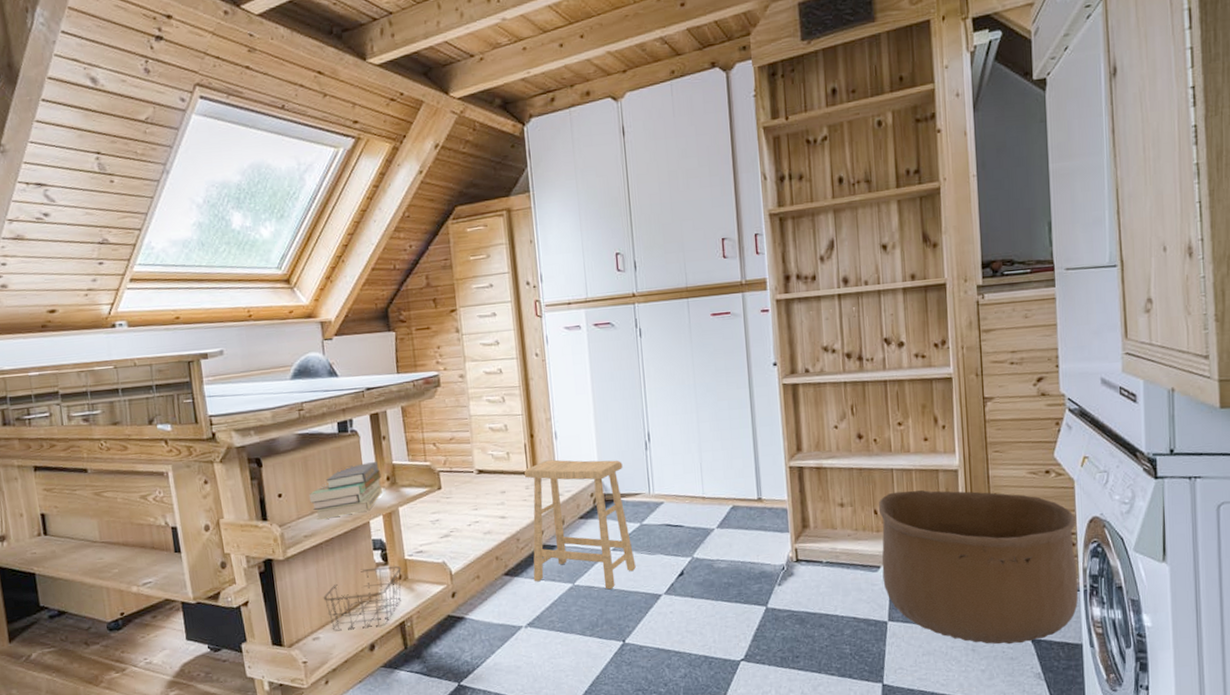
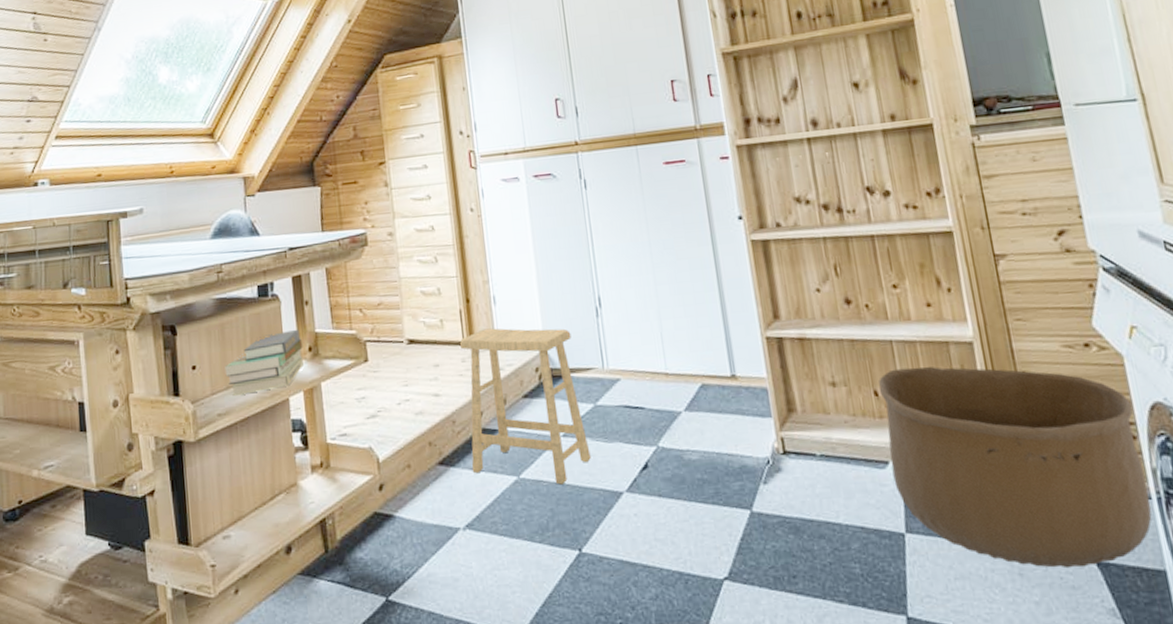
basket: present [323,565,401,632] -> none [236,451,323,529]

